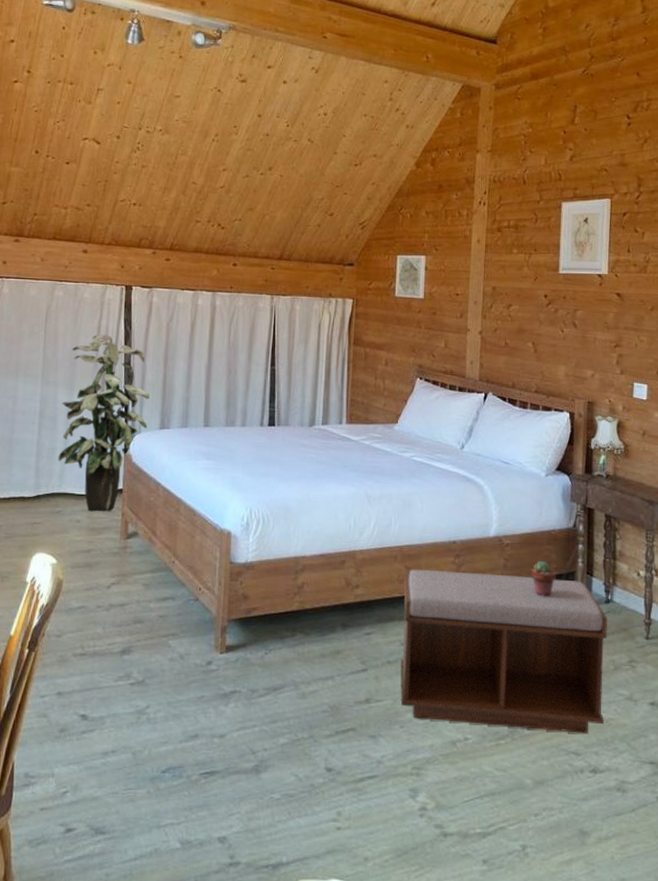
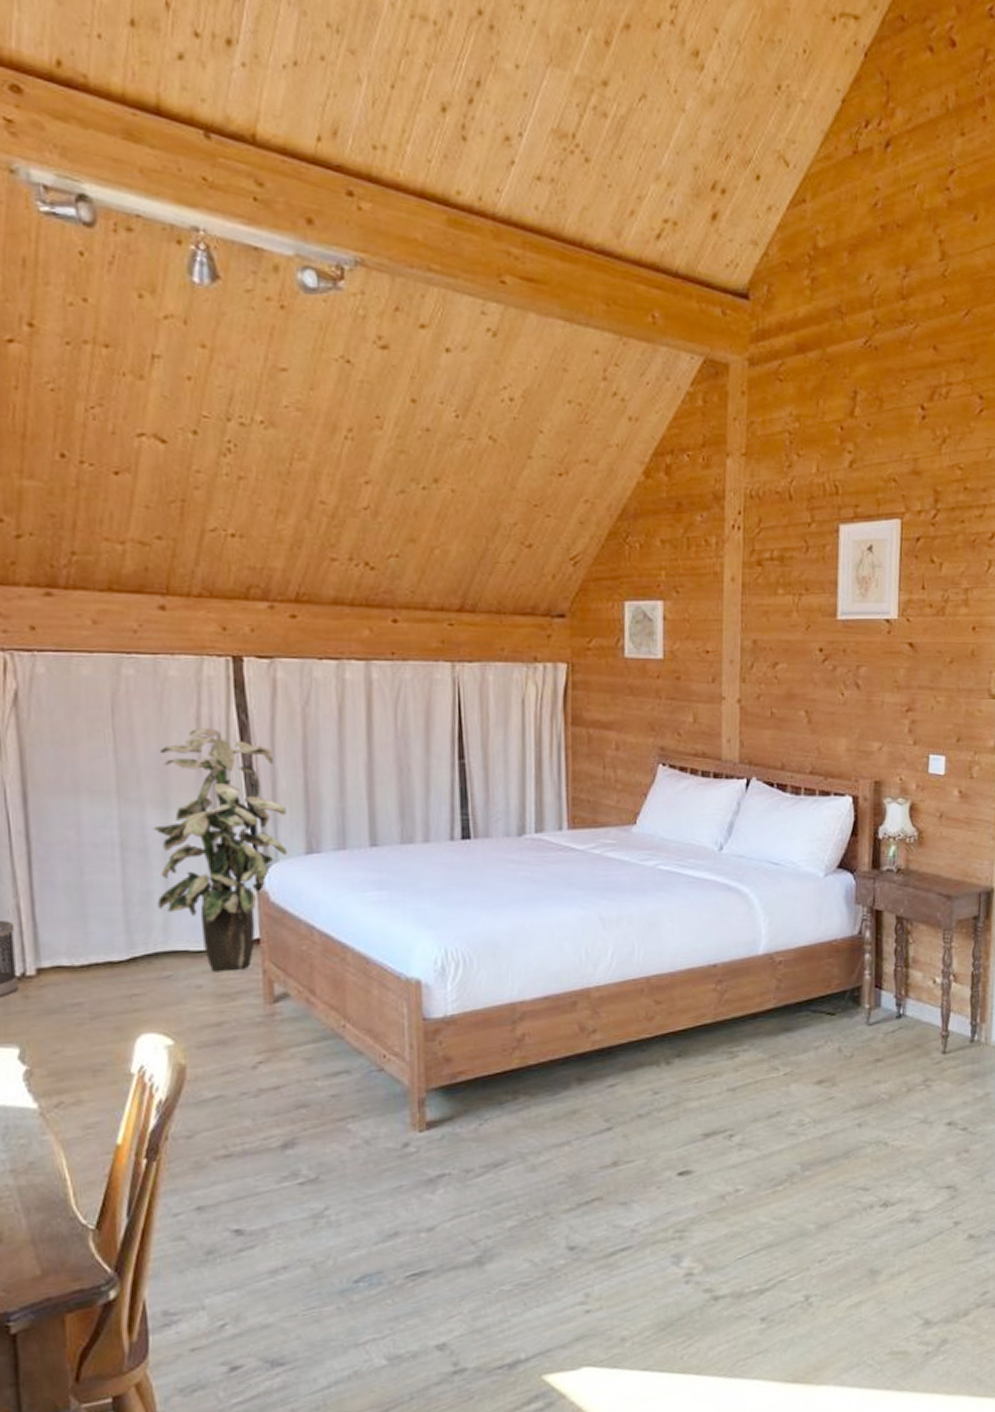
bench: present [400,569,607,733] -> none [653,996,899,1176]
potted succulent: present [530,560,556,597] -> none [809,977,839,1019]

